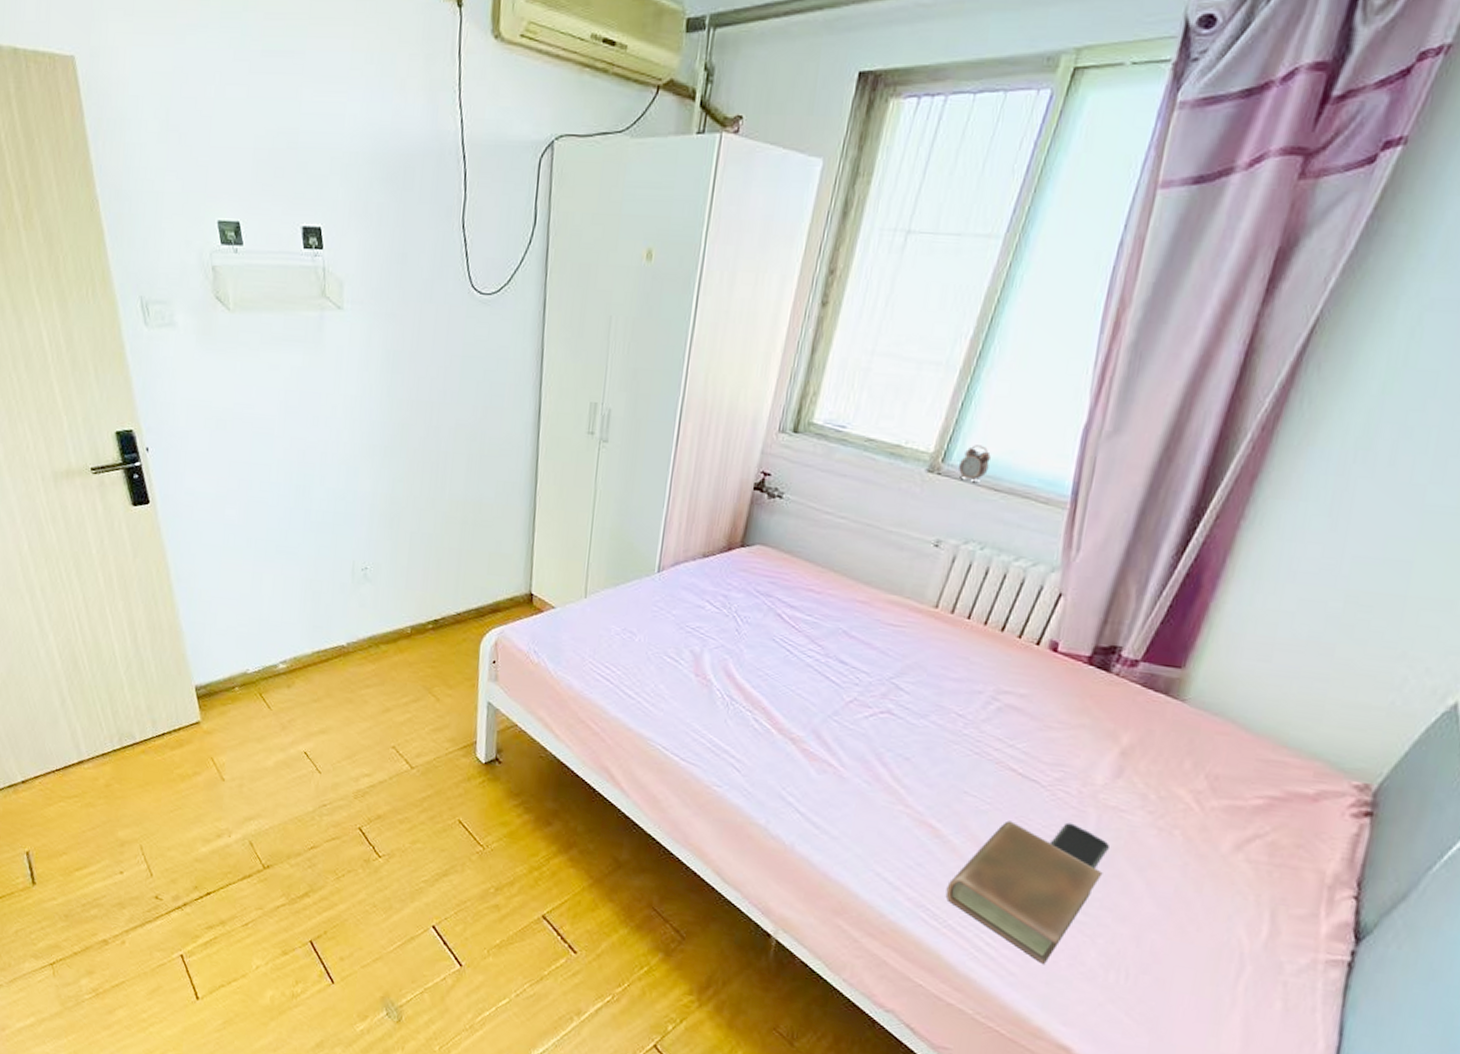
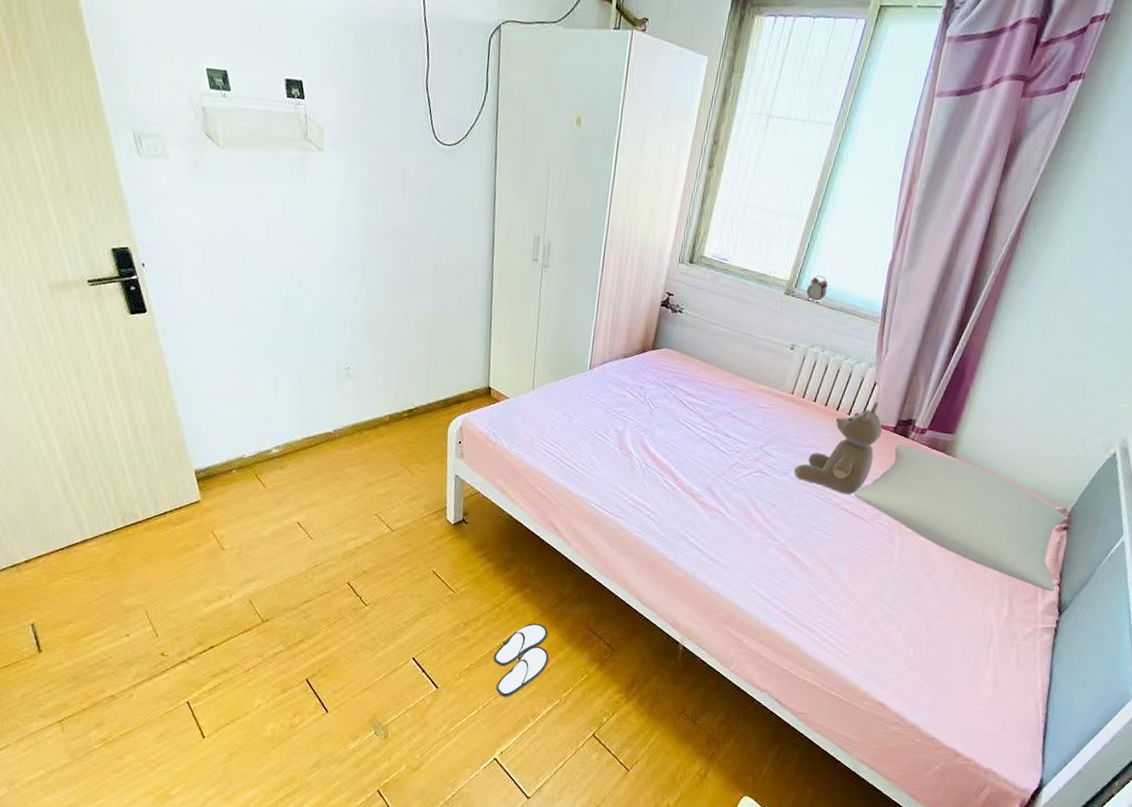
slippers: none [530,895,599,986] -> present [493,623,549,697]
teddy bear: none [937,620,1071,749] -> present [794,402,883,494]
book: present [945,820,1103,965] -> none [801,546,905,647]
pillow: none [1024,681,1367,907] -> present [853,445,1065,591]
phone: present [1051,822,1109,870] -> none [871,545,909,577]

